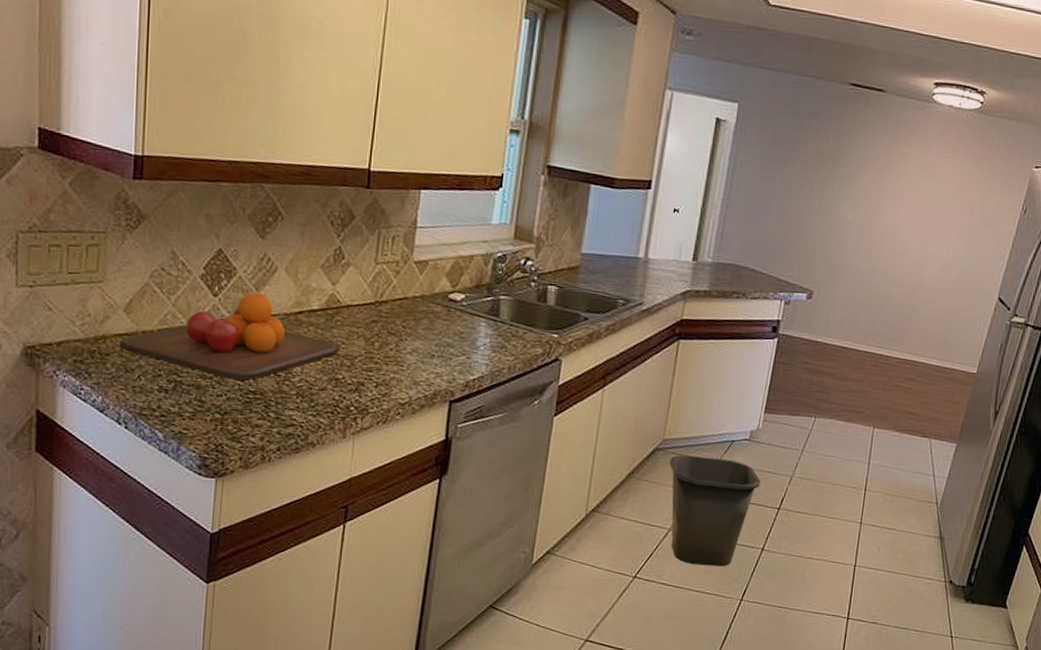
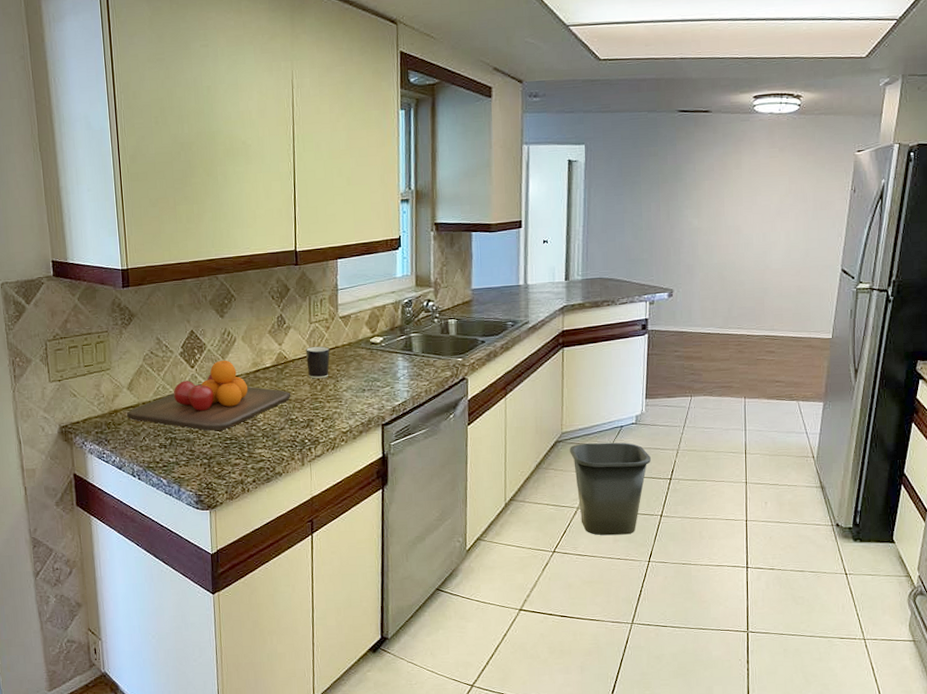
mug: none [364,293,397,335] -> present [306,346,330,379]

